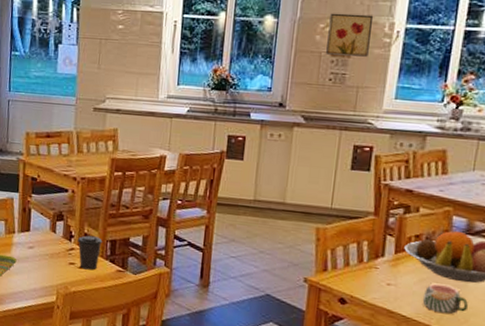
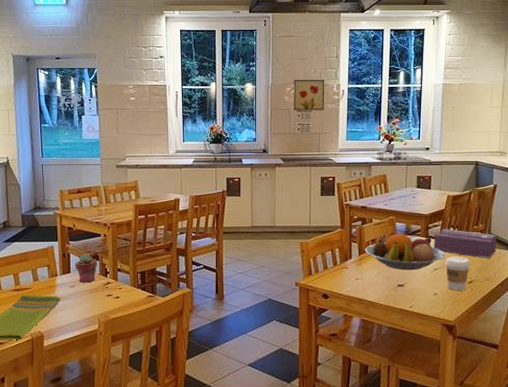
potted succulent: none [35,210,62,246] -> present [75,253,97,283]
coffee cup: present [77,235,103,270] -> none [112,270,134,299]
mug: present [422,283,469,314] -> none [382,274,414,296]

